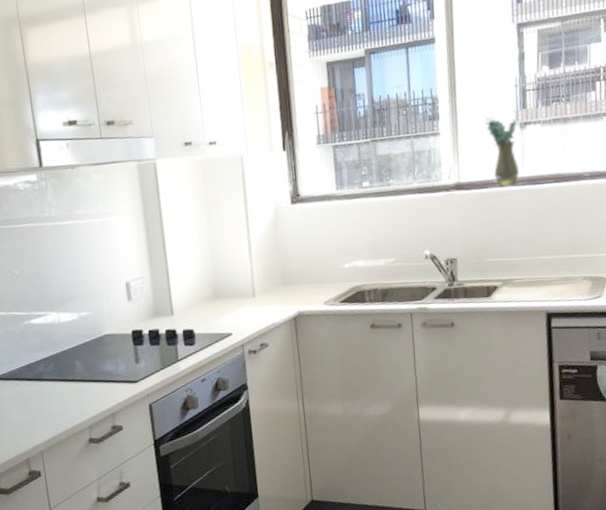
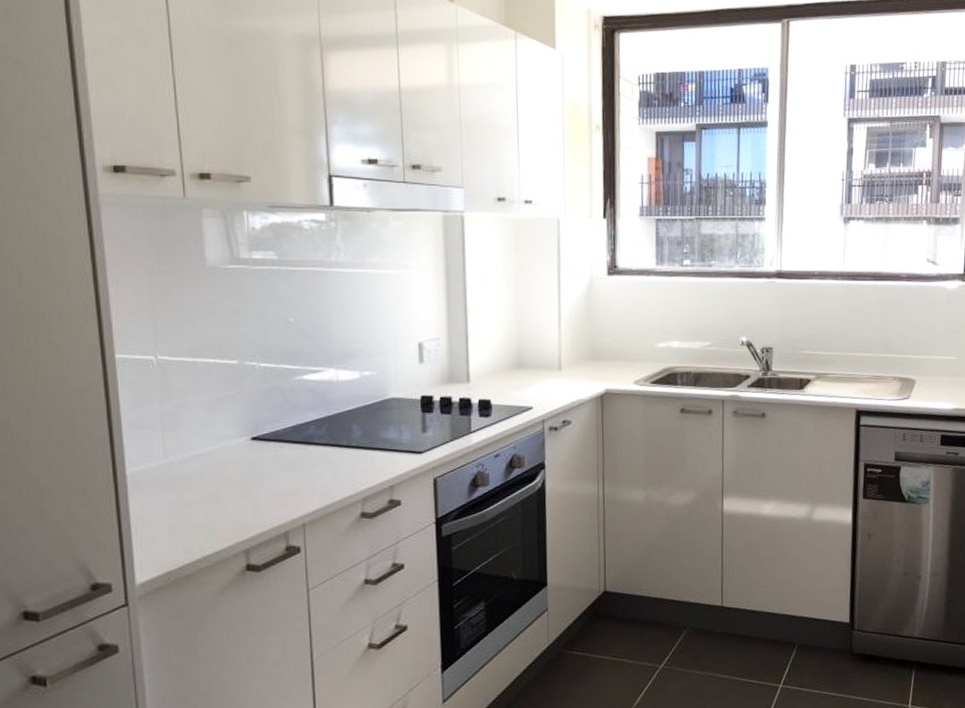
vase: present [484,116,520,188] -> none [810,206,841,280]

